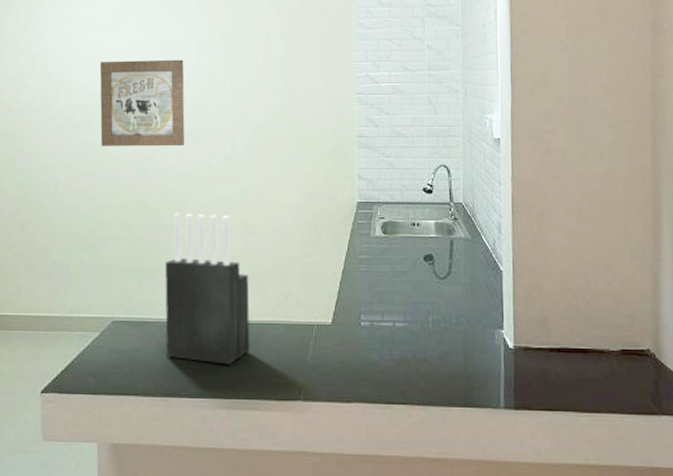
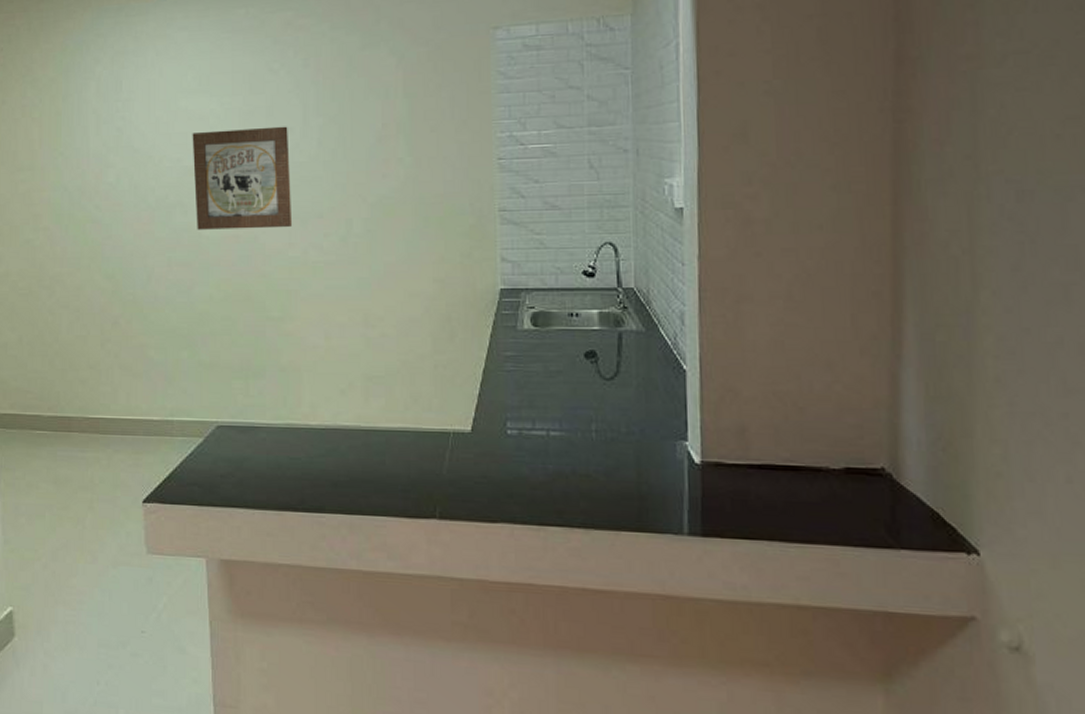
knife block: present [165,213,250,365] -> none [275,304,375,477]

